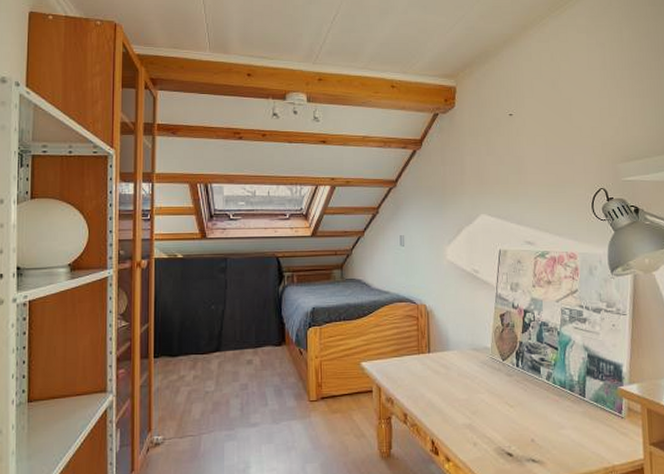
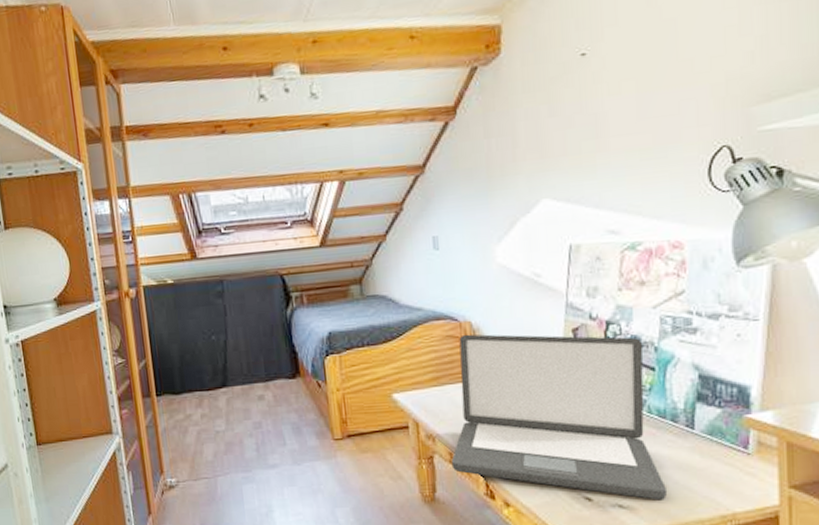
laptop: none [405,315,566,456] -> present [451,334,667,501]

